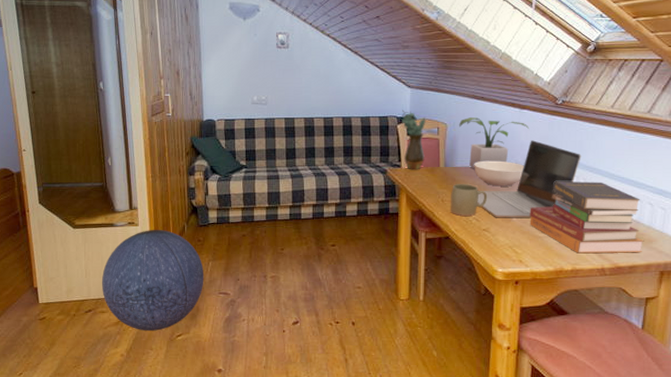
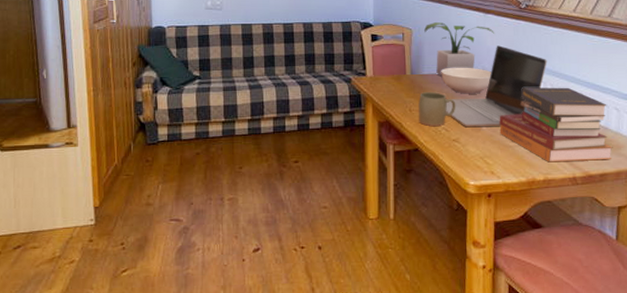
ball: present [101,230,204,331] -> none [33,150,153,267]
vase: present [401,110,426,169] -> none [364,15,390,77]

